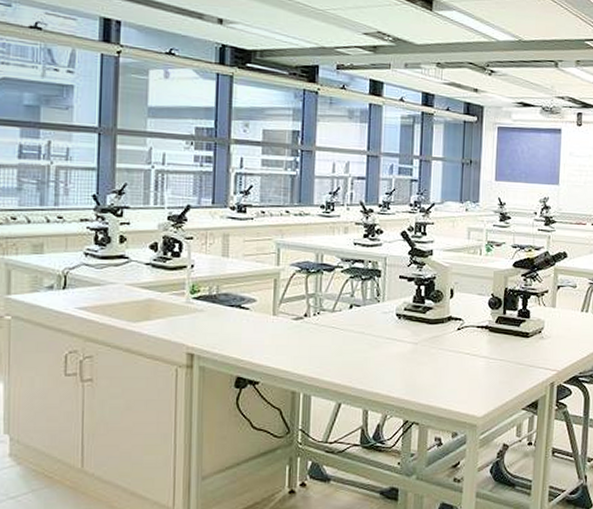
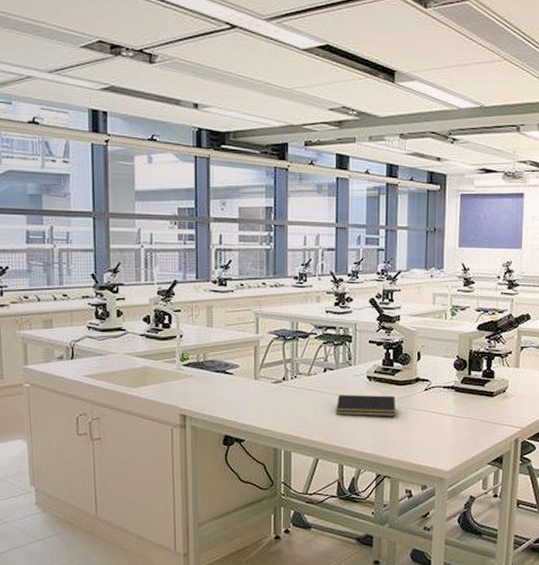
notepad: none [361,332,427,358] -> present [336,394,396,417]

